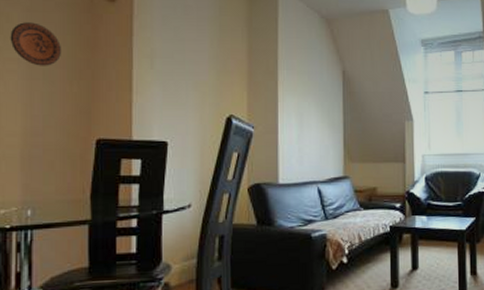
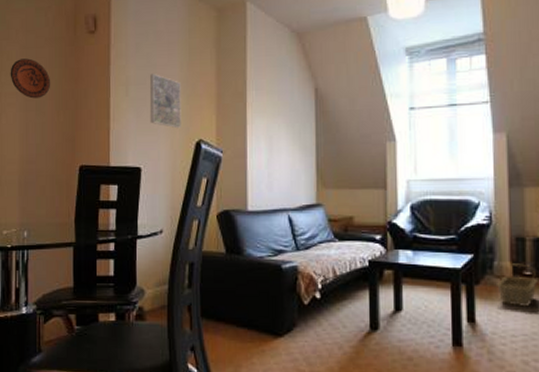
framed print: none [177,48,211,104] -> present [149,74,181,129]

